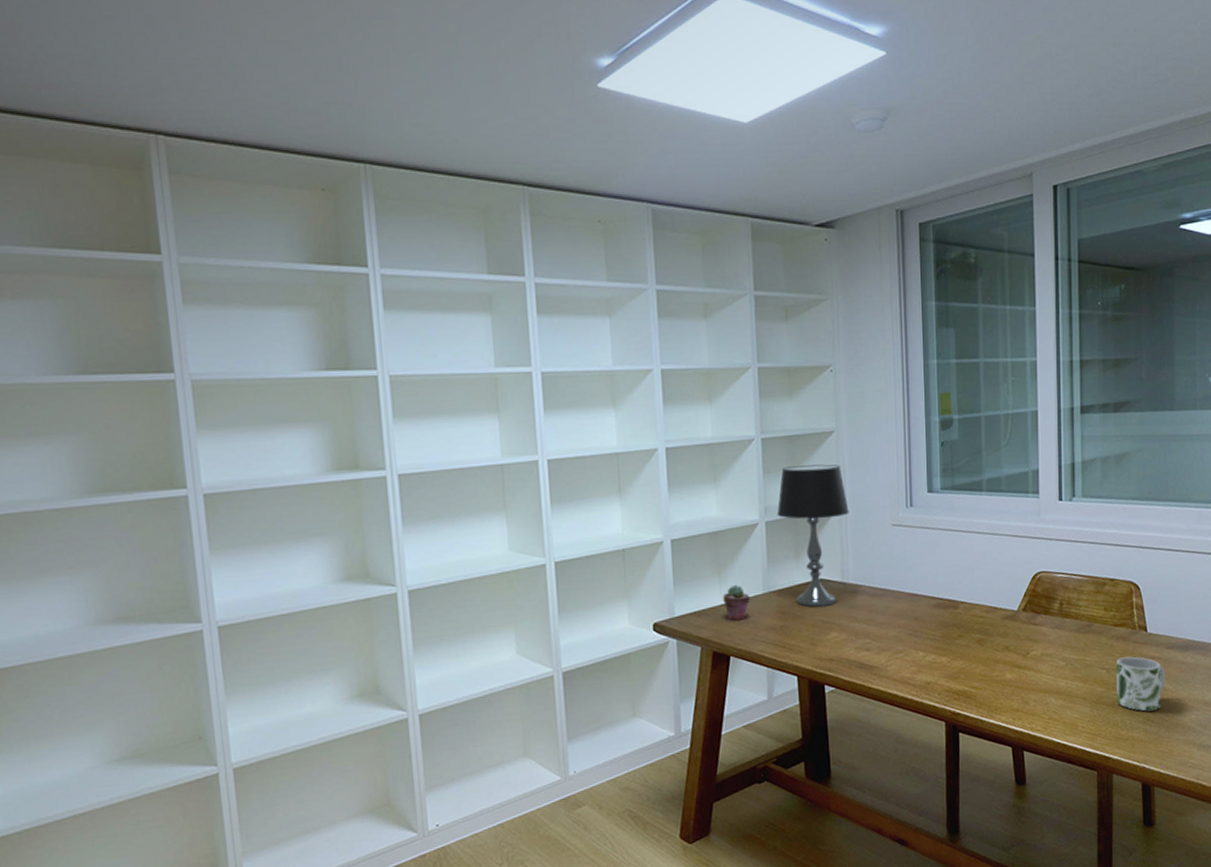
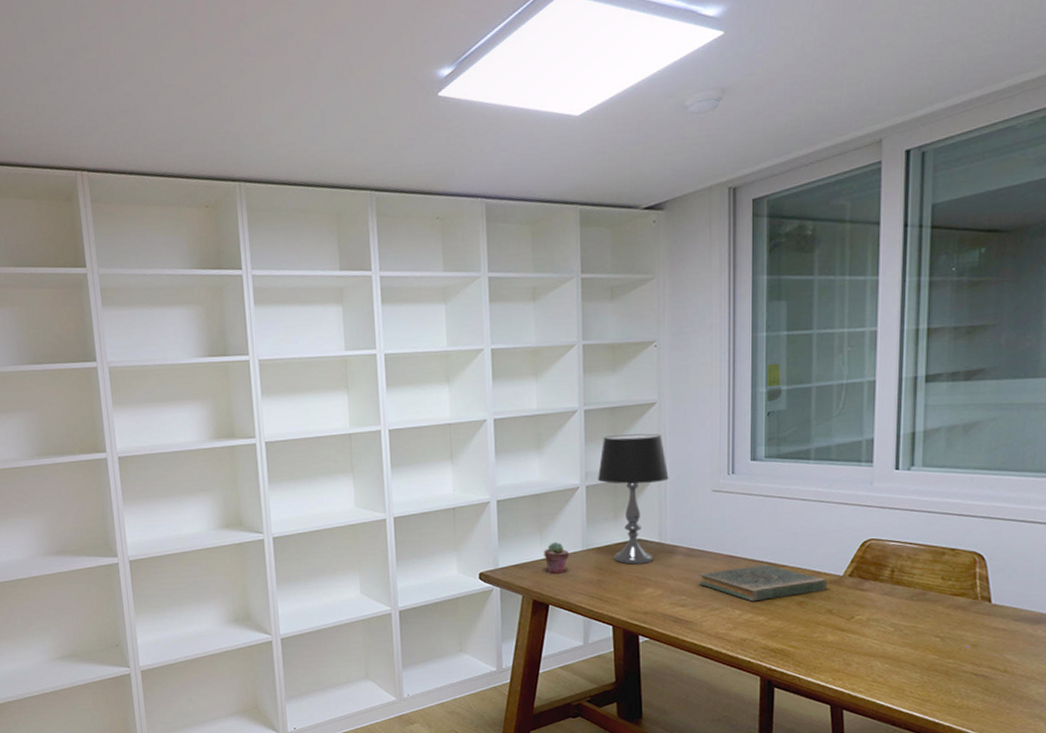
book: none [881,602,1003,642] -> present [698,564,827,602]
mug: present [1116,656,1166,711] -> none [951,626,1011,682]

